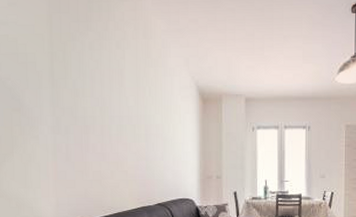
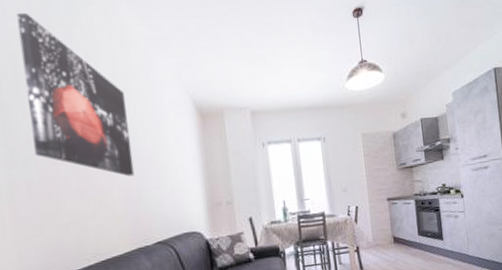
wall art: none [69,7,145,147] -> present [17,12,135,177]

